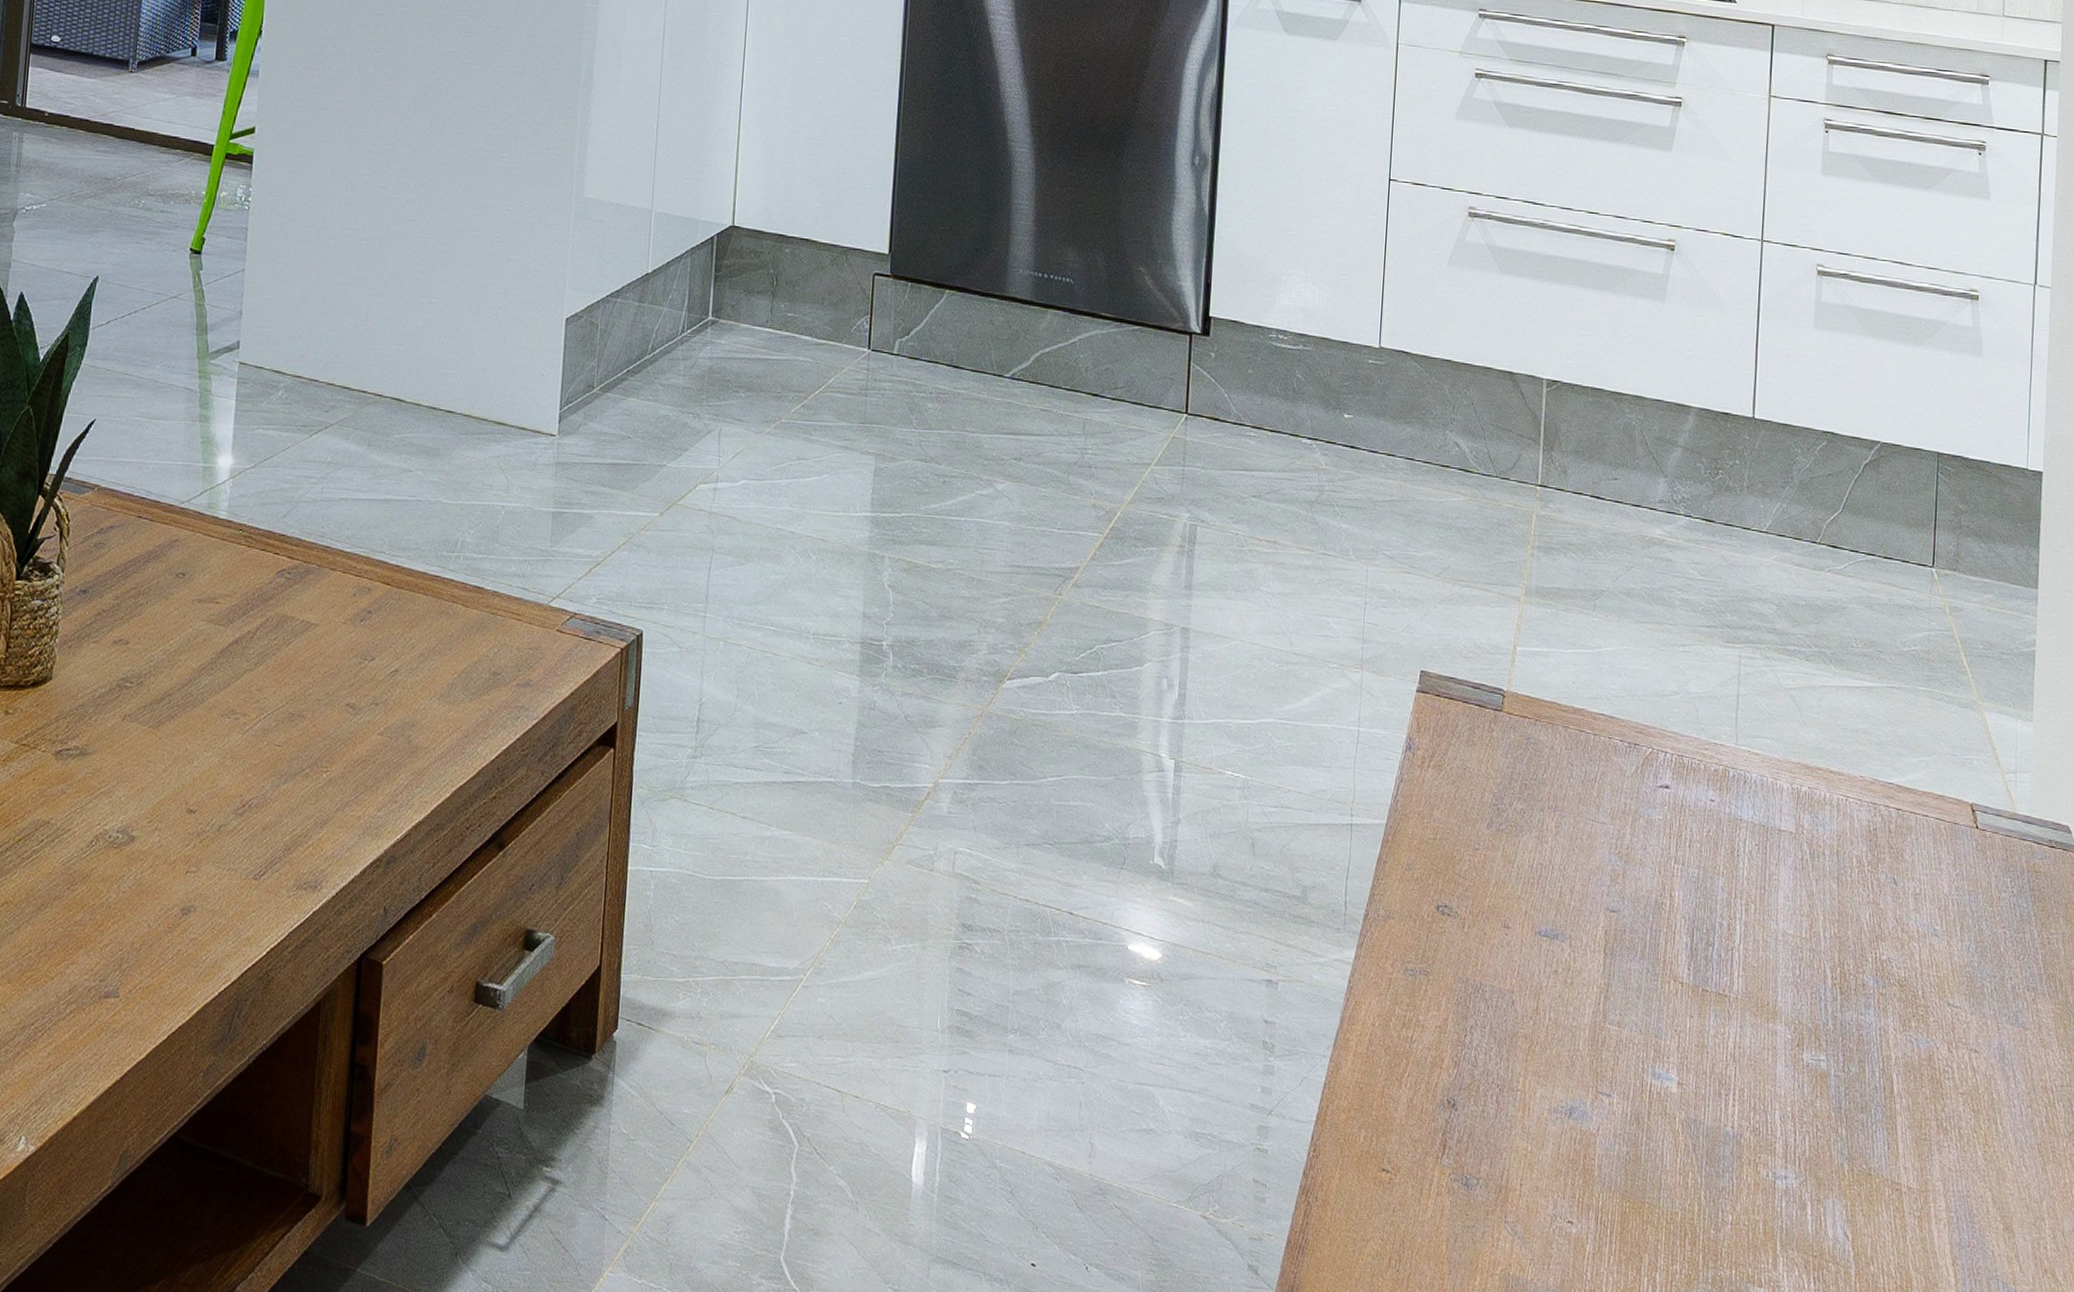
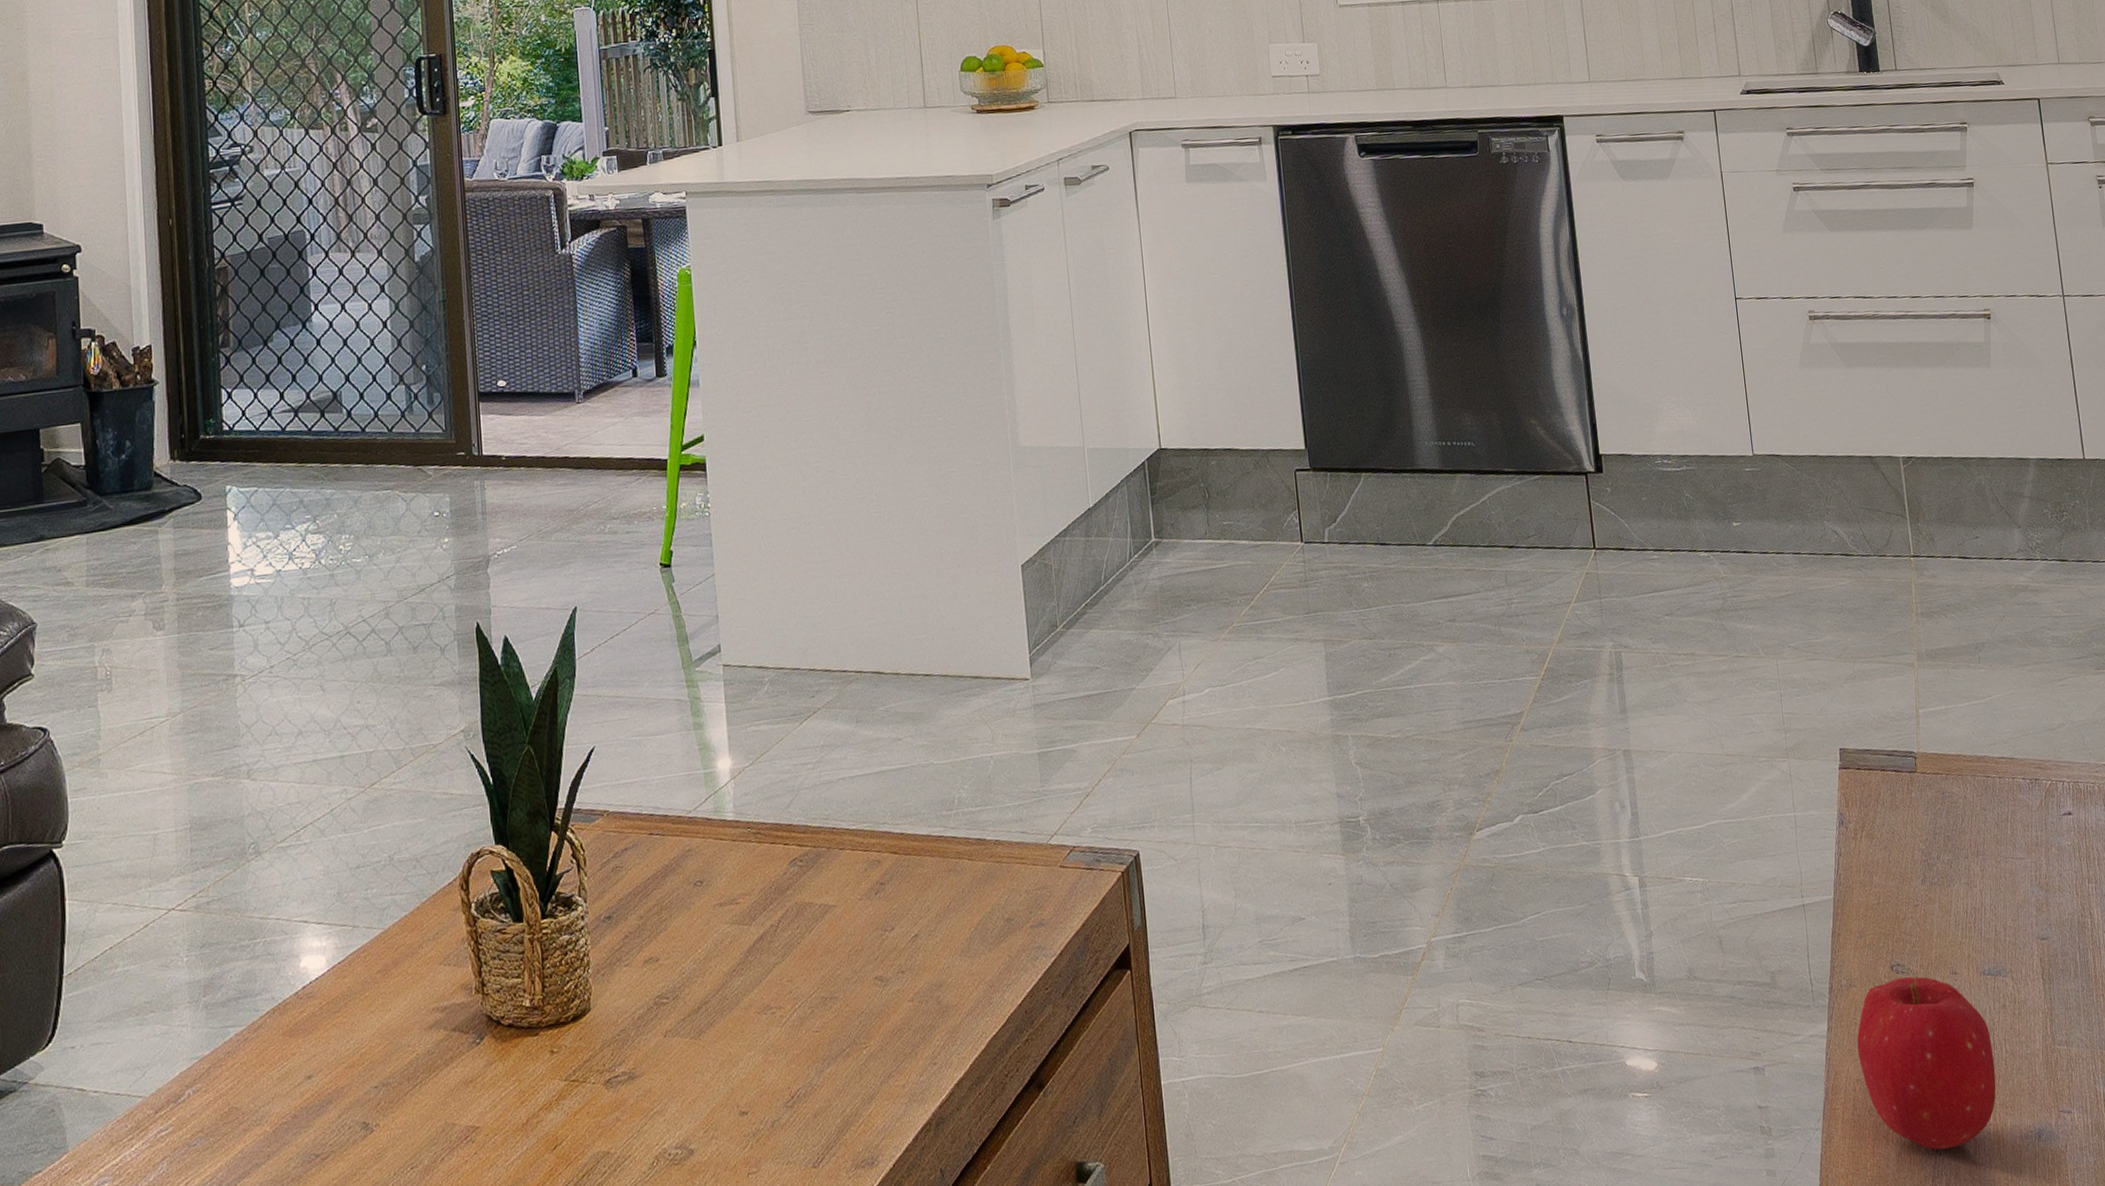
fruit: none [1384,919,1535,1106] -> present [1857,974,1996,1150]

